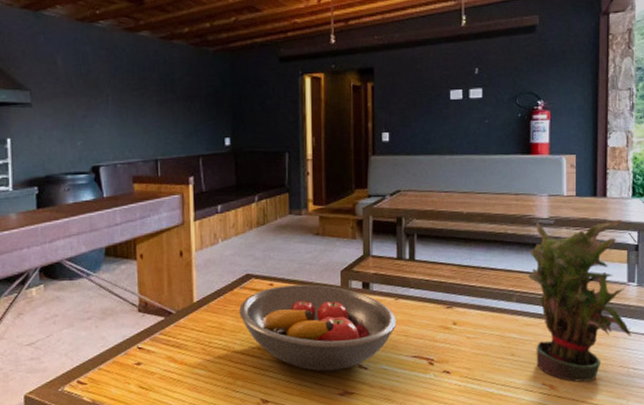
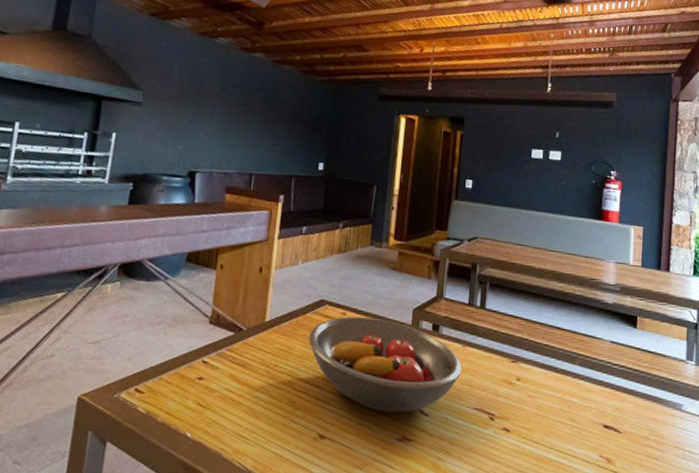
potted plant: present [528,220,631,382] -> none [592,286,688,459]

